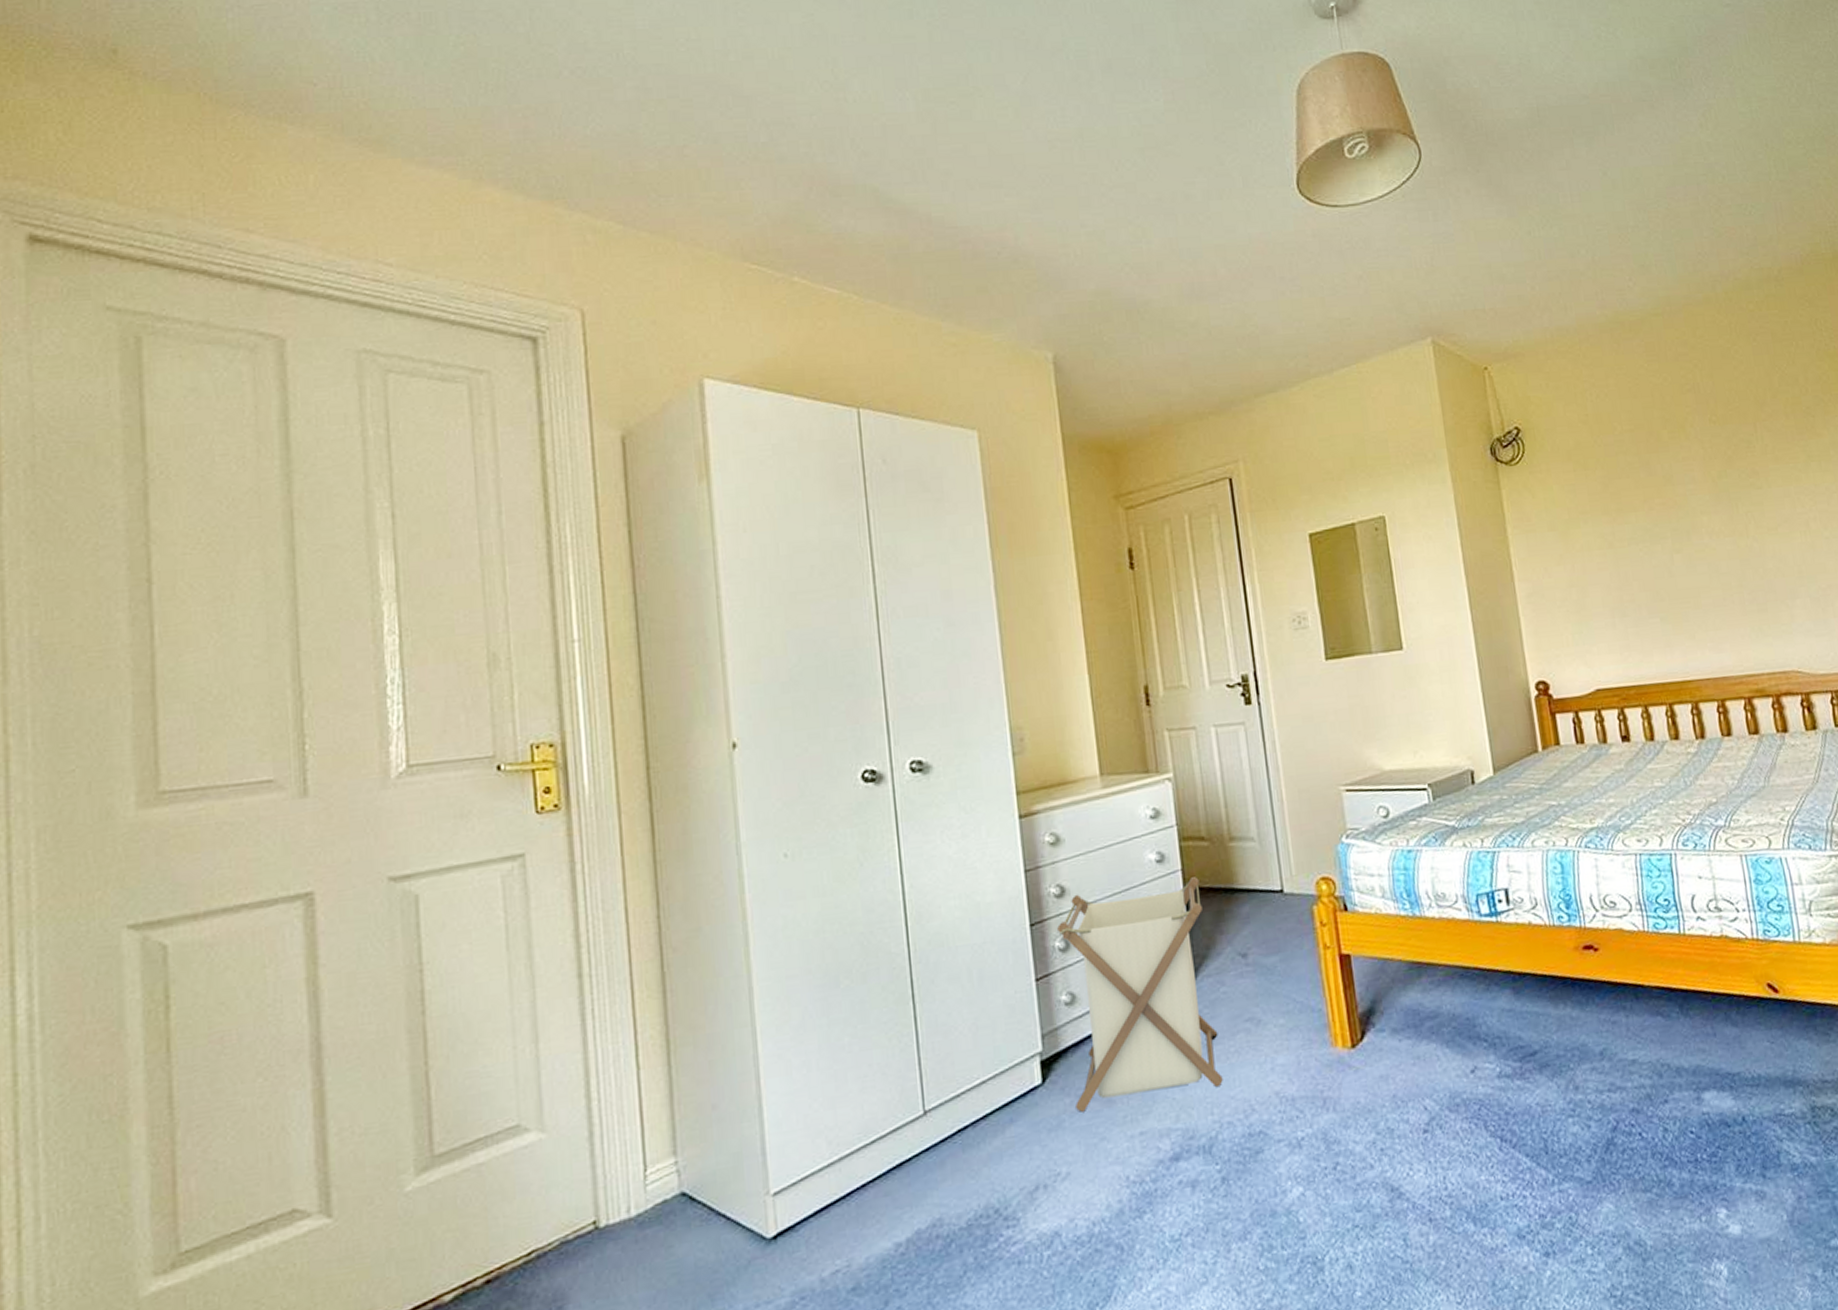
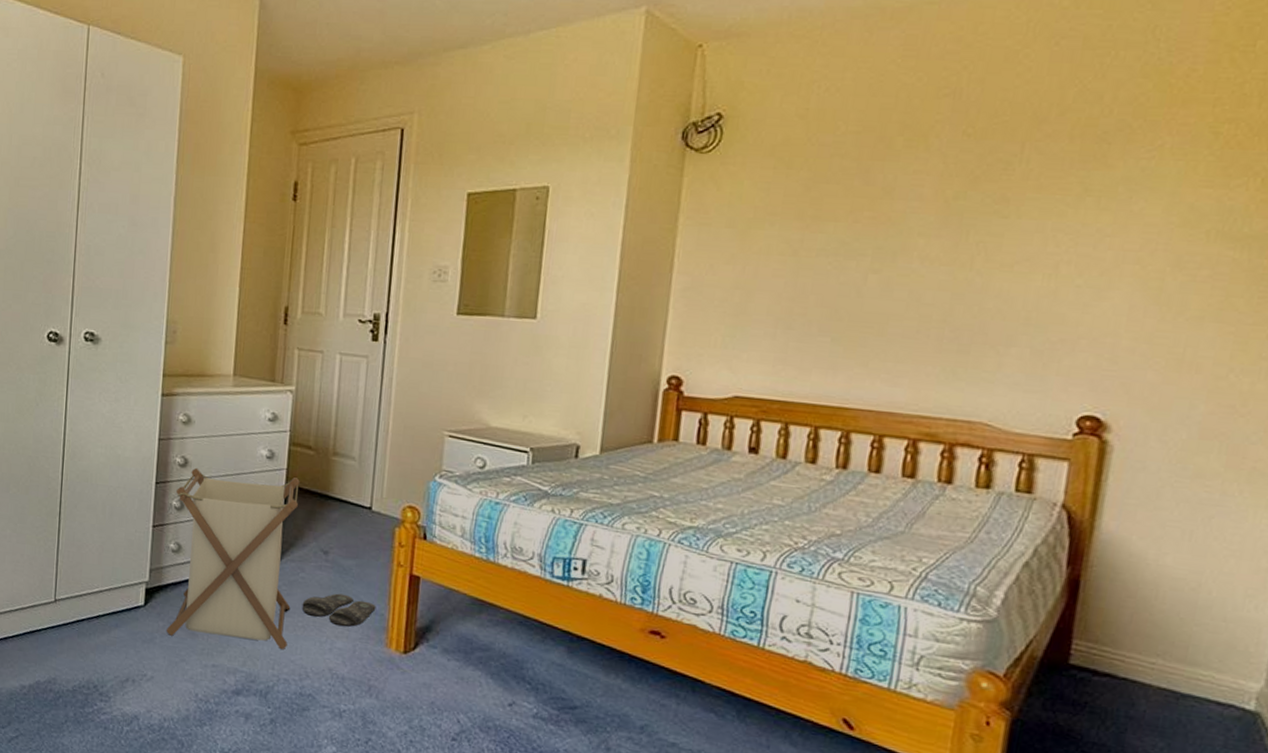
slippers: none [1230,998,1312,1038] -> present [302,593,376,627]

